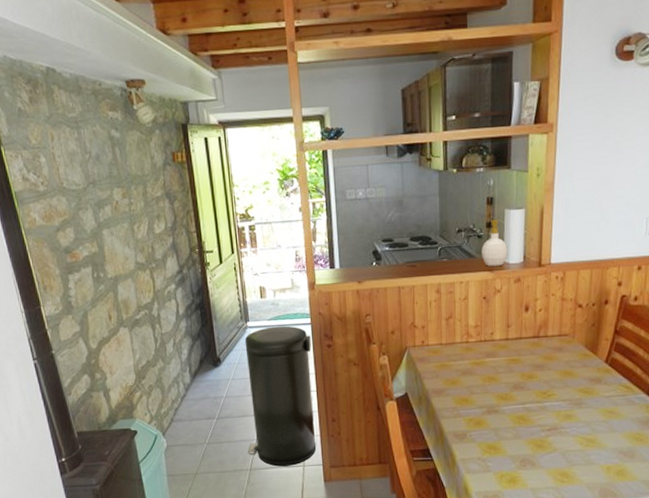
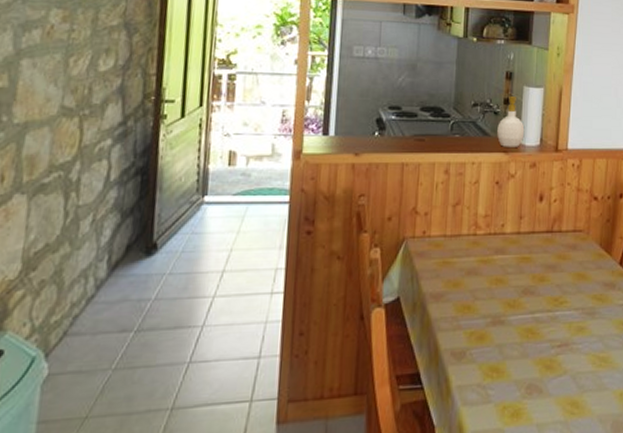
pedal bin: present [244,325,317,467] -> none [172,203,287,403]

